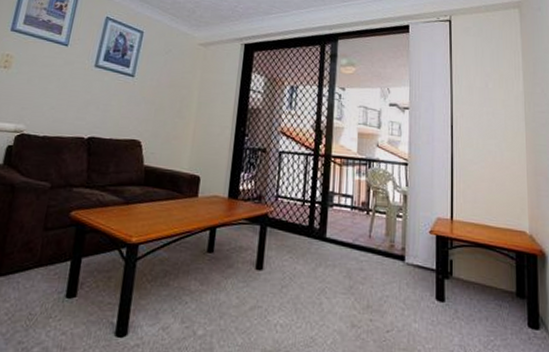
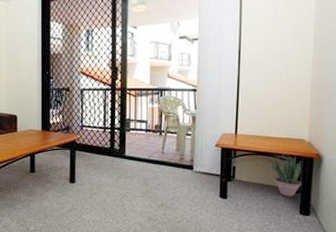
potted plant: none [490,248,528,304] -> present [269,154,302,197]

